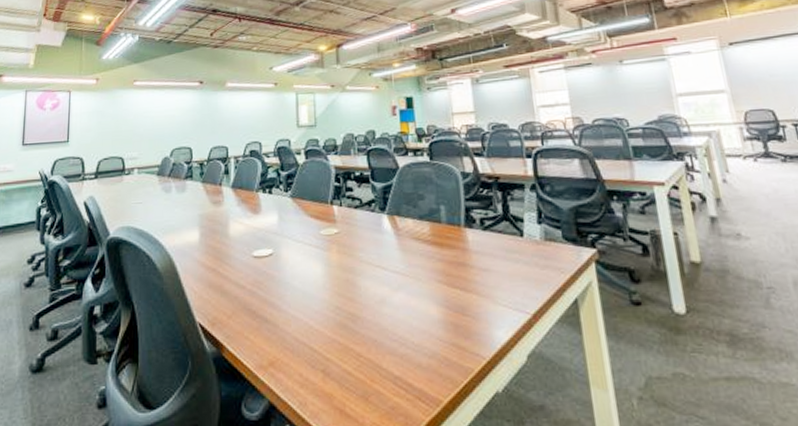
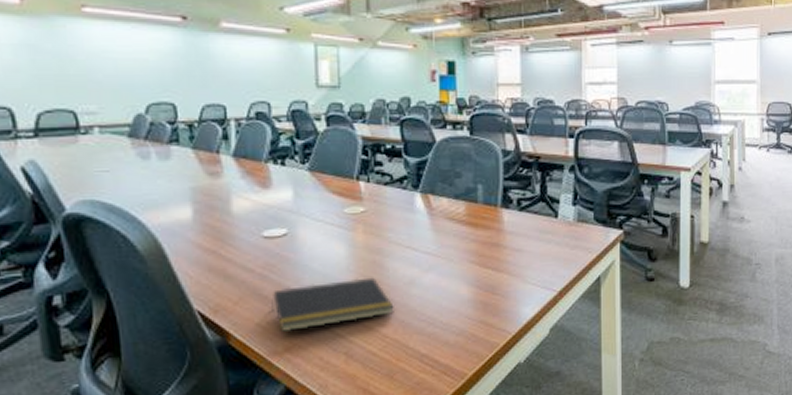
notepad: none [259,295,367,346] -> present [271,277,394,332]

